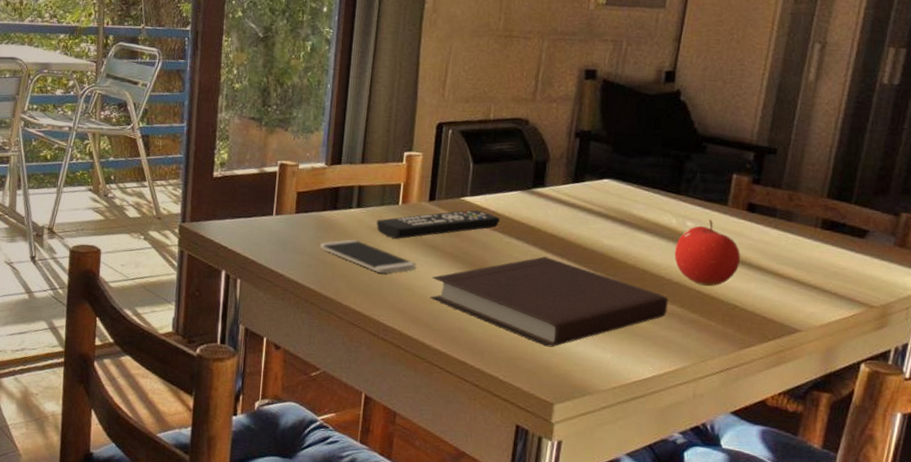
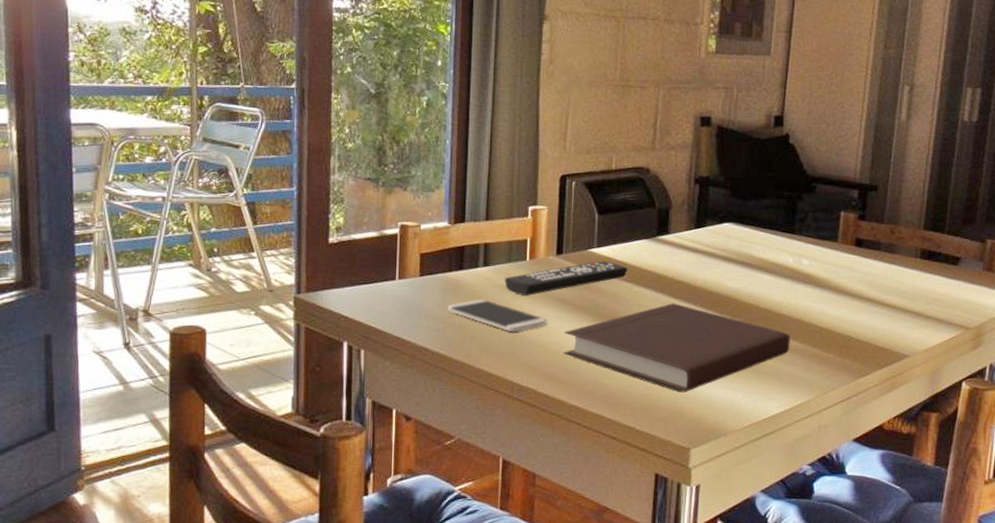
fruit: present [674,219,740,287] -> none [793,256,852,321]

